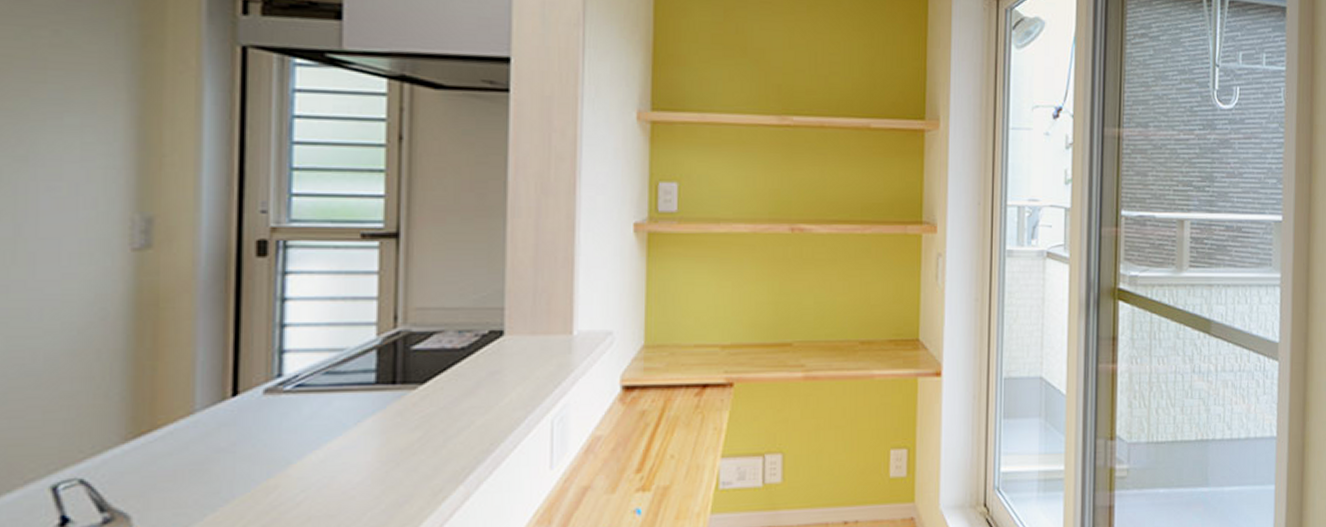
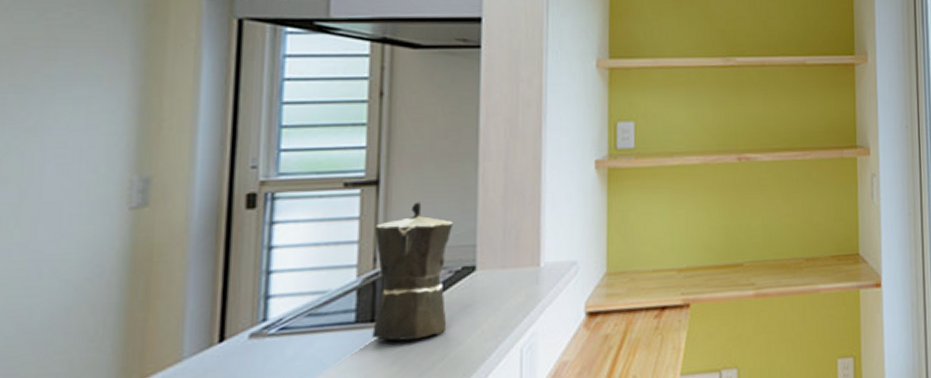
moka pot: none [394,258,480,405] -> present [372,202,454,341]

